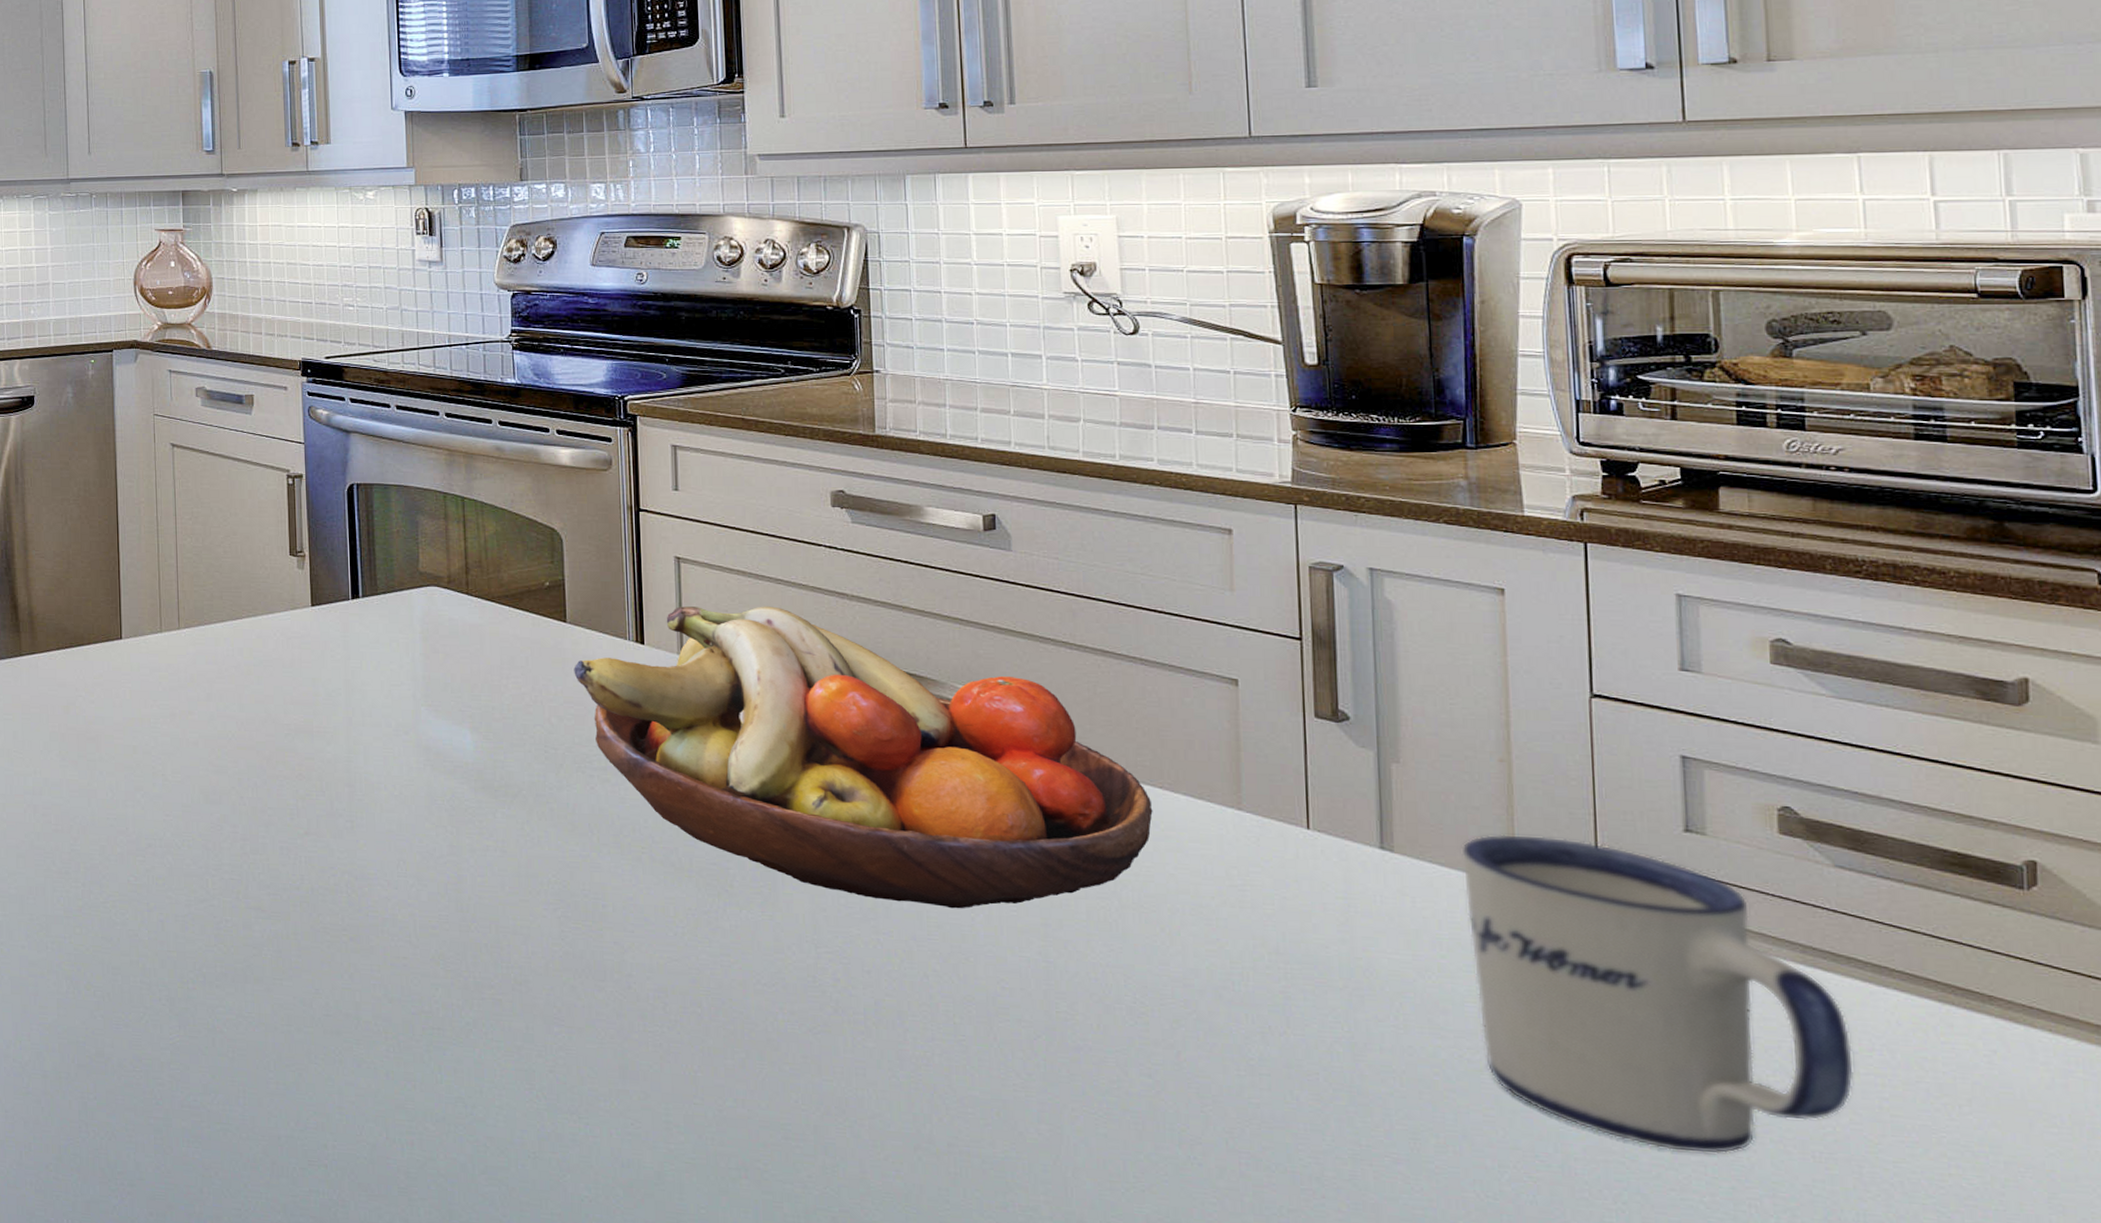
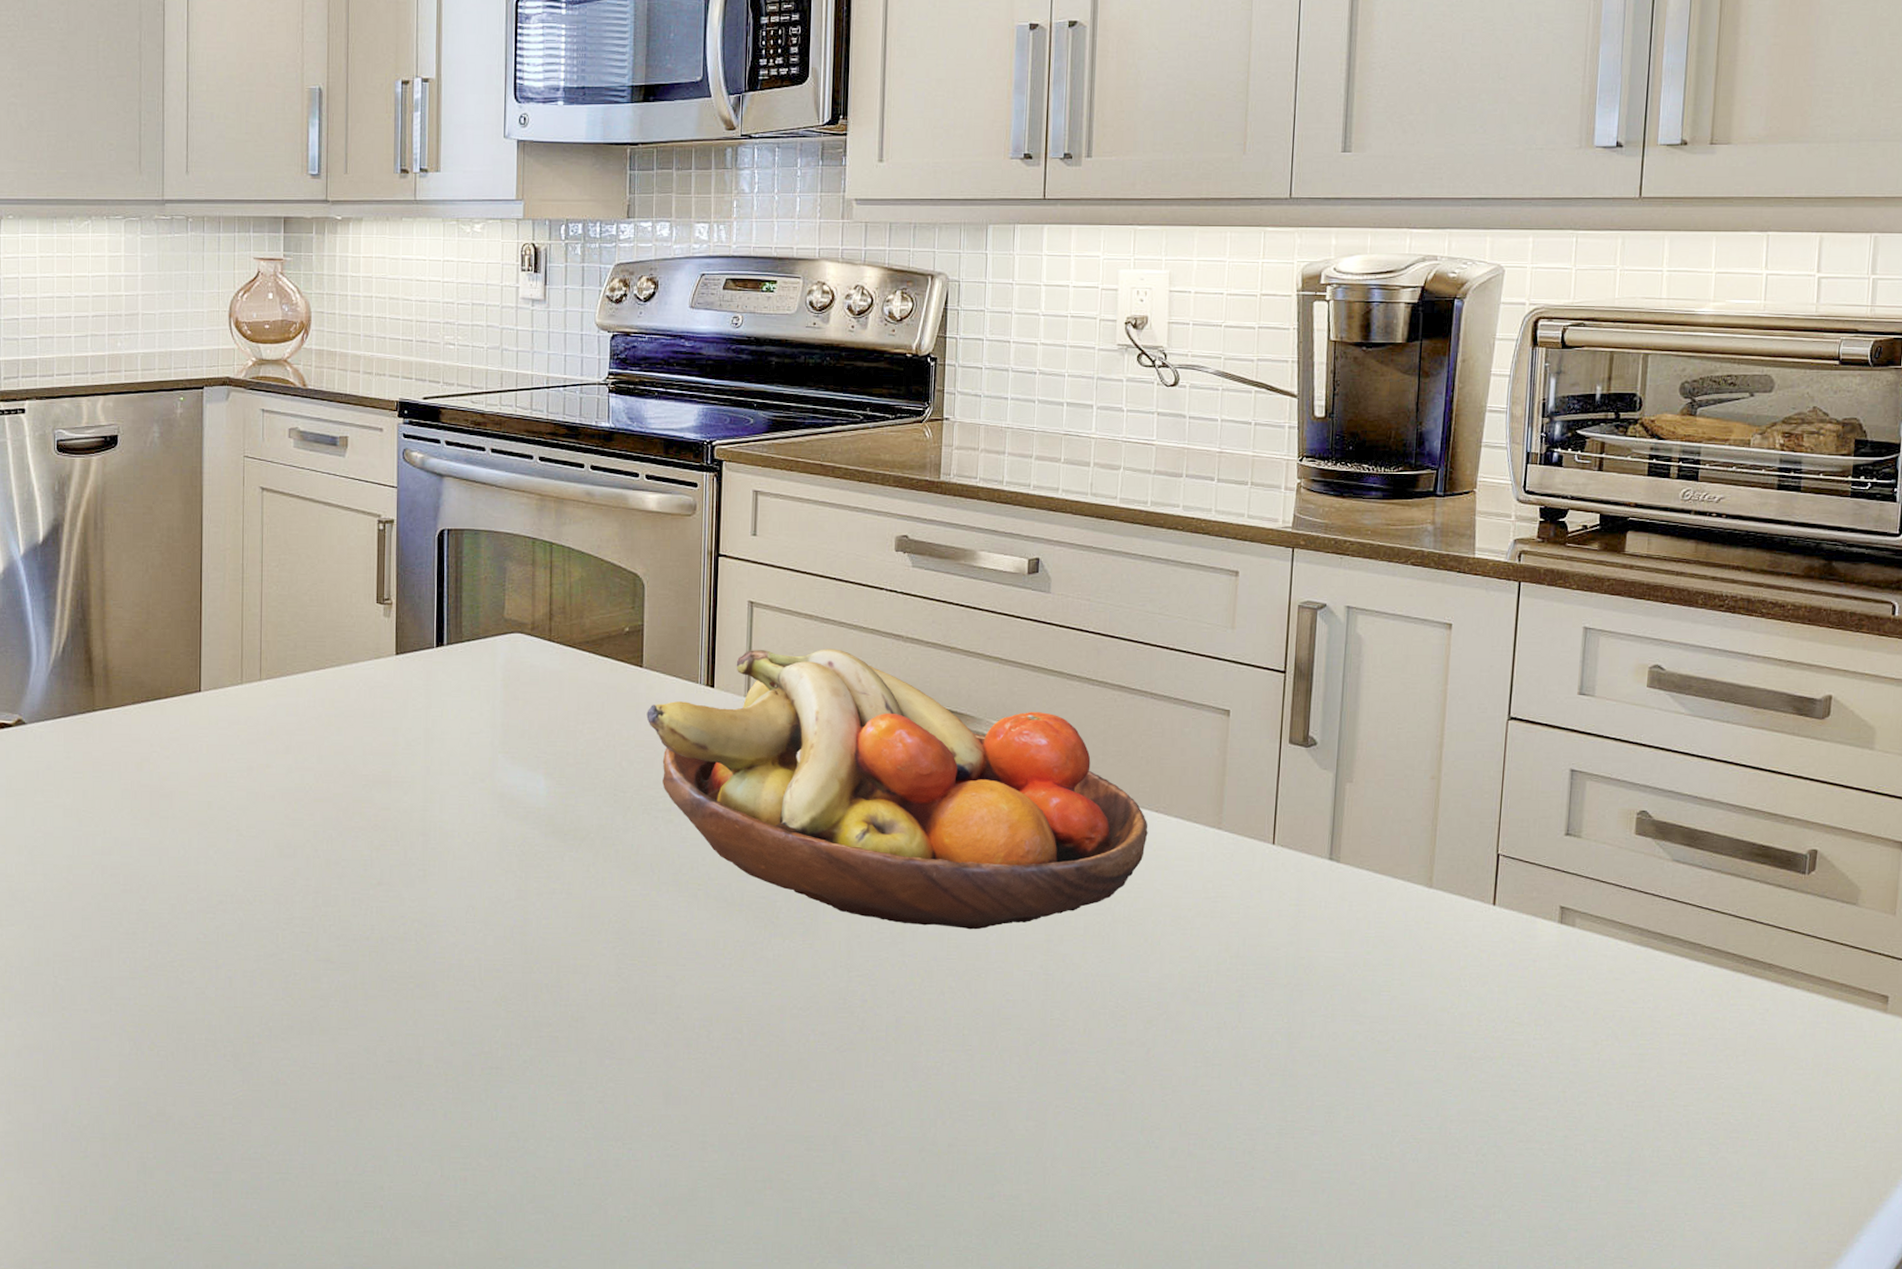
mug: present [1461,834,1855,1155] -> none [1391,842,1667,1110]

